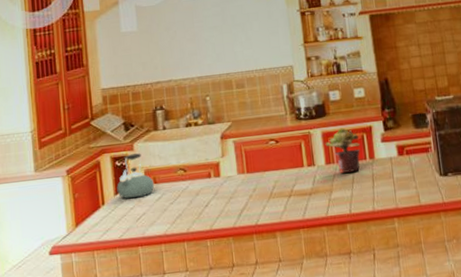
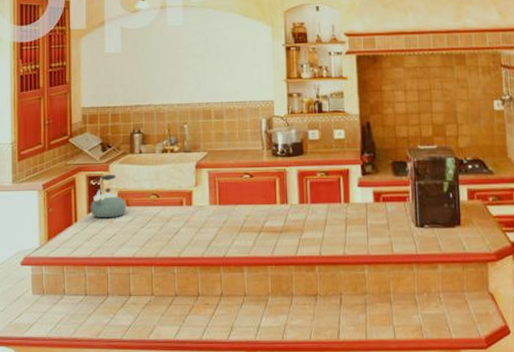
potted plant: present [325,128,360,173] -> none [300,168,336,214]

